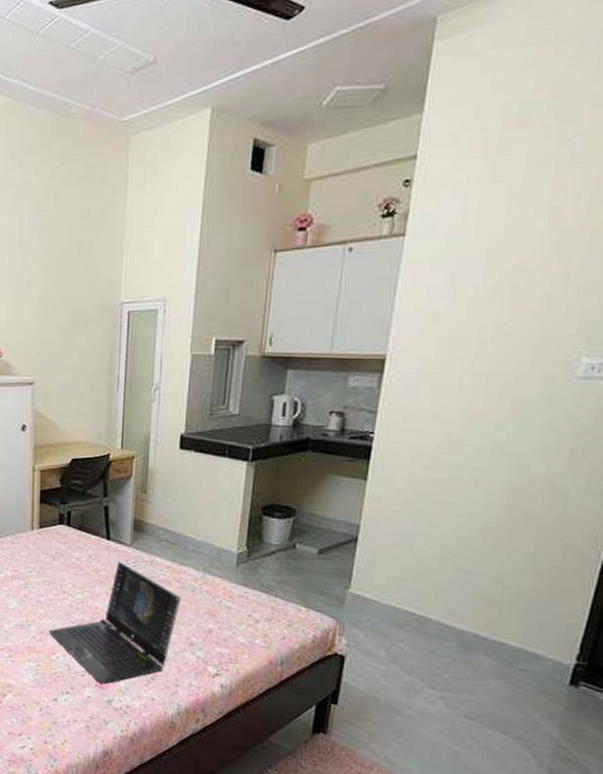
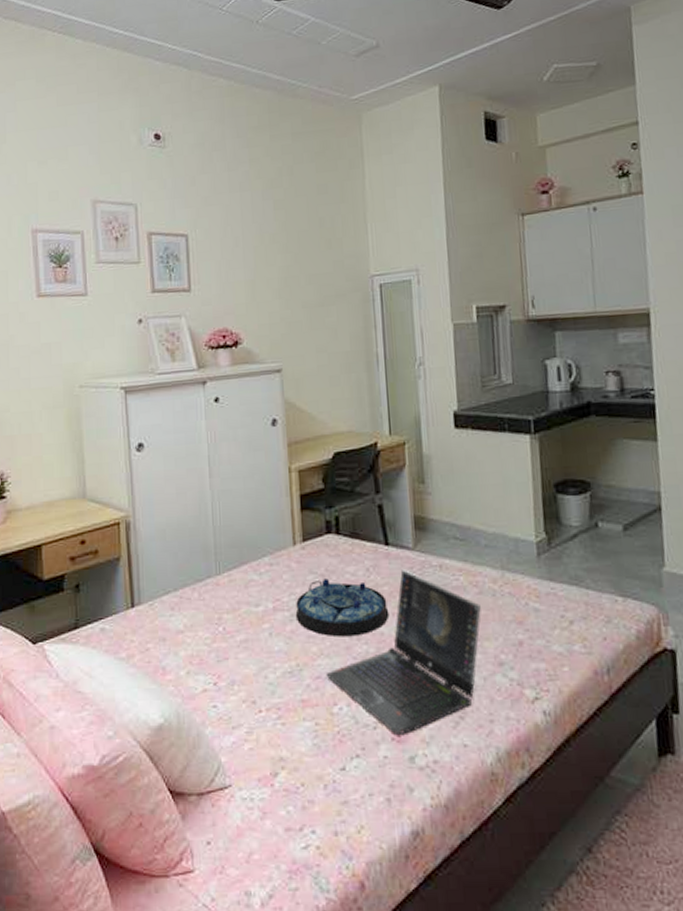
serving tray: none [28,559,104,607] -> present [295,578,390,637]

